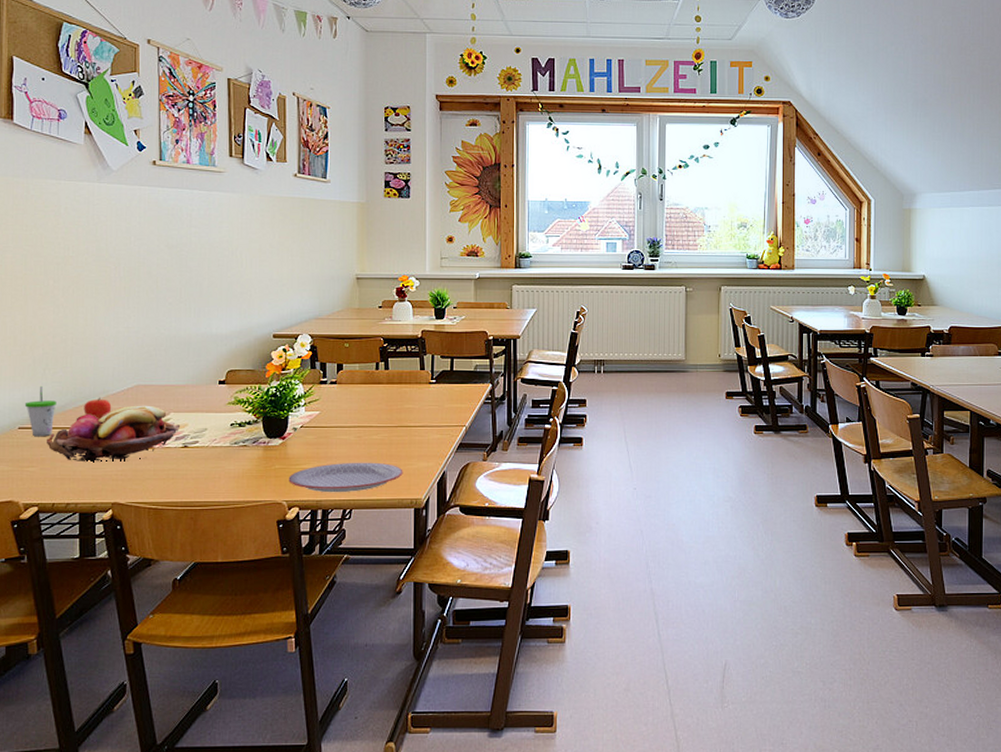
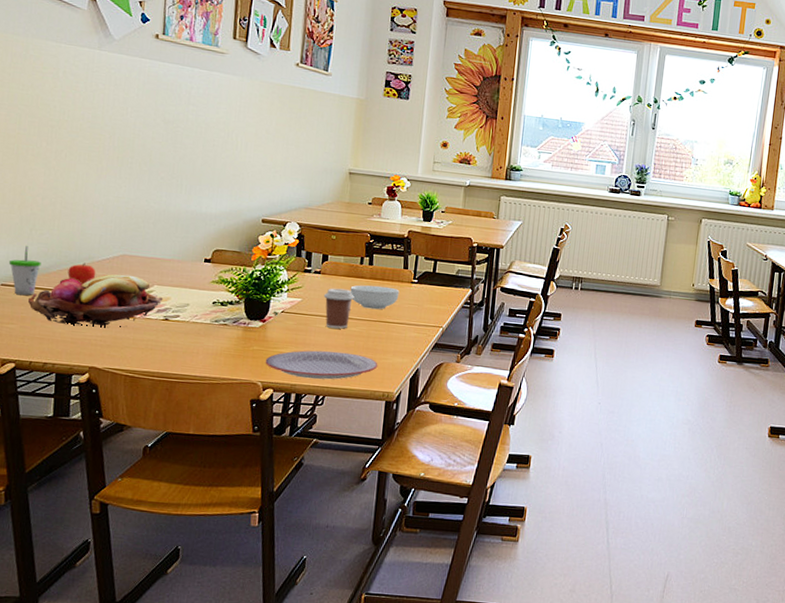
coffee cup: none [341,397,373,438] -> present [323,288,354,329]
cereal bowl: none [368,390,418,415] -> present [350,285,400,310]

